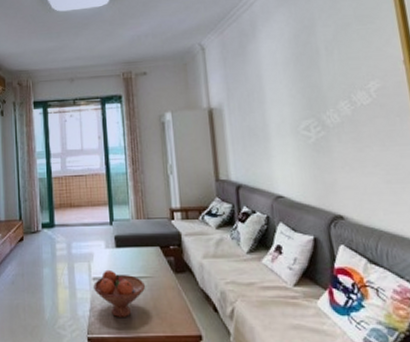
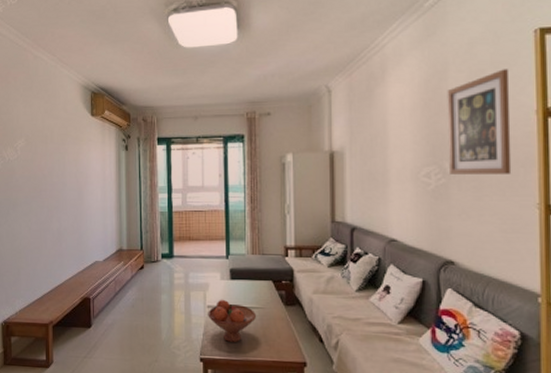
wall art: none [316,22,389,127] -> present [447,69,512,174]

